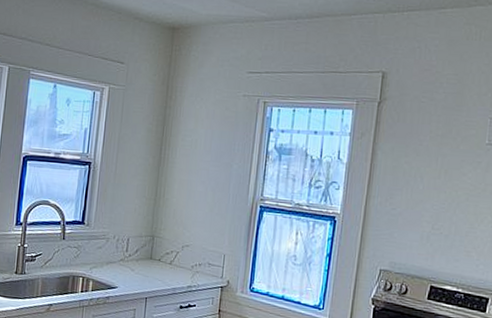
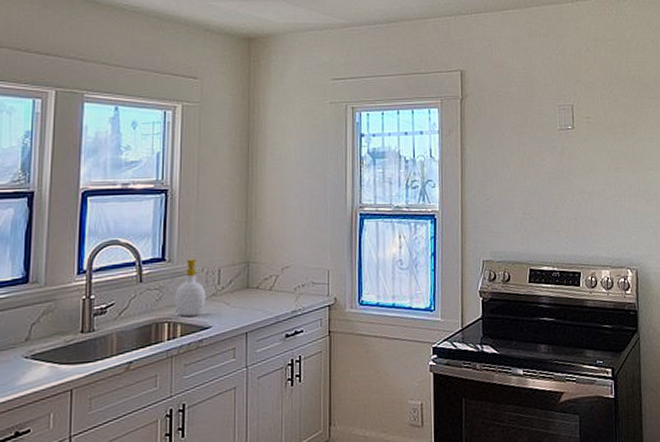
soap bottle: none [89,226,116,276] -> present [175,259,206,317]

